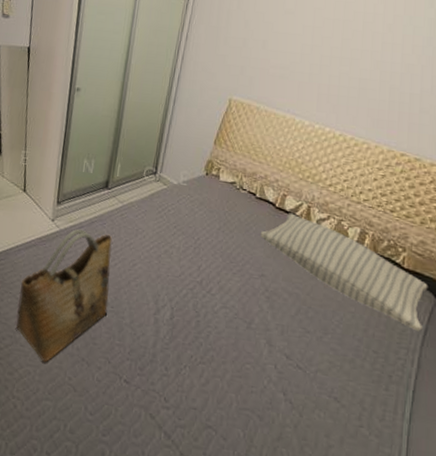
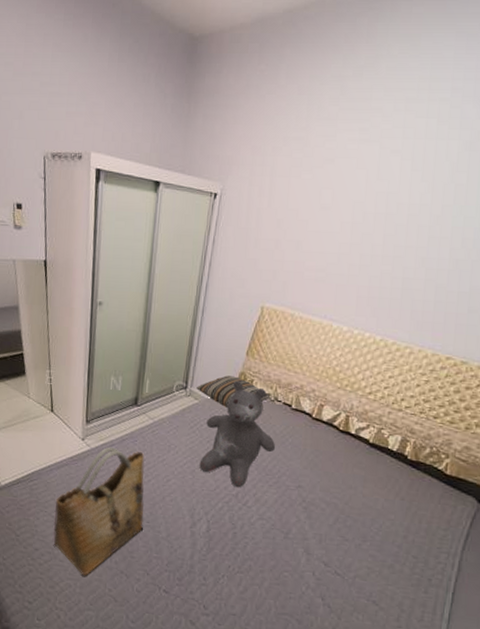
pillow: none [165,163,235,194] -> present [196,375,270,408]
teddy bear: none [165,168,241,275] -> present [199,380,276,488]
pillow: present [261,213,428,332] -> none [297,423,472,537]

